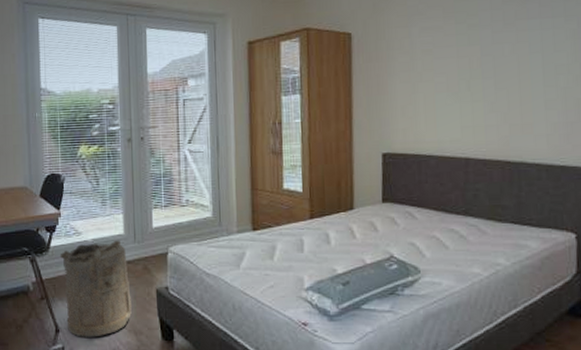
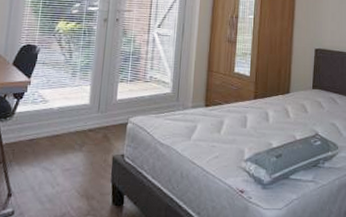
laundry hamper: present [60,240,132,337] -> none [20,109,89,202]

